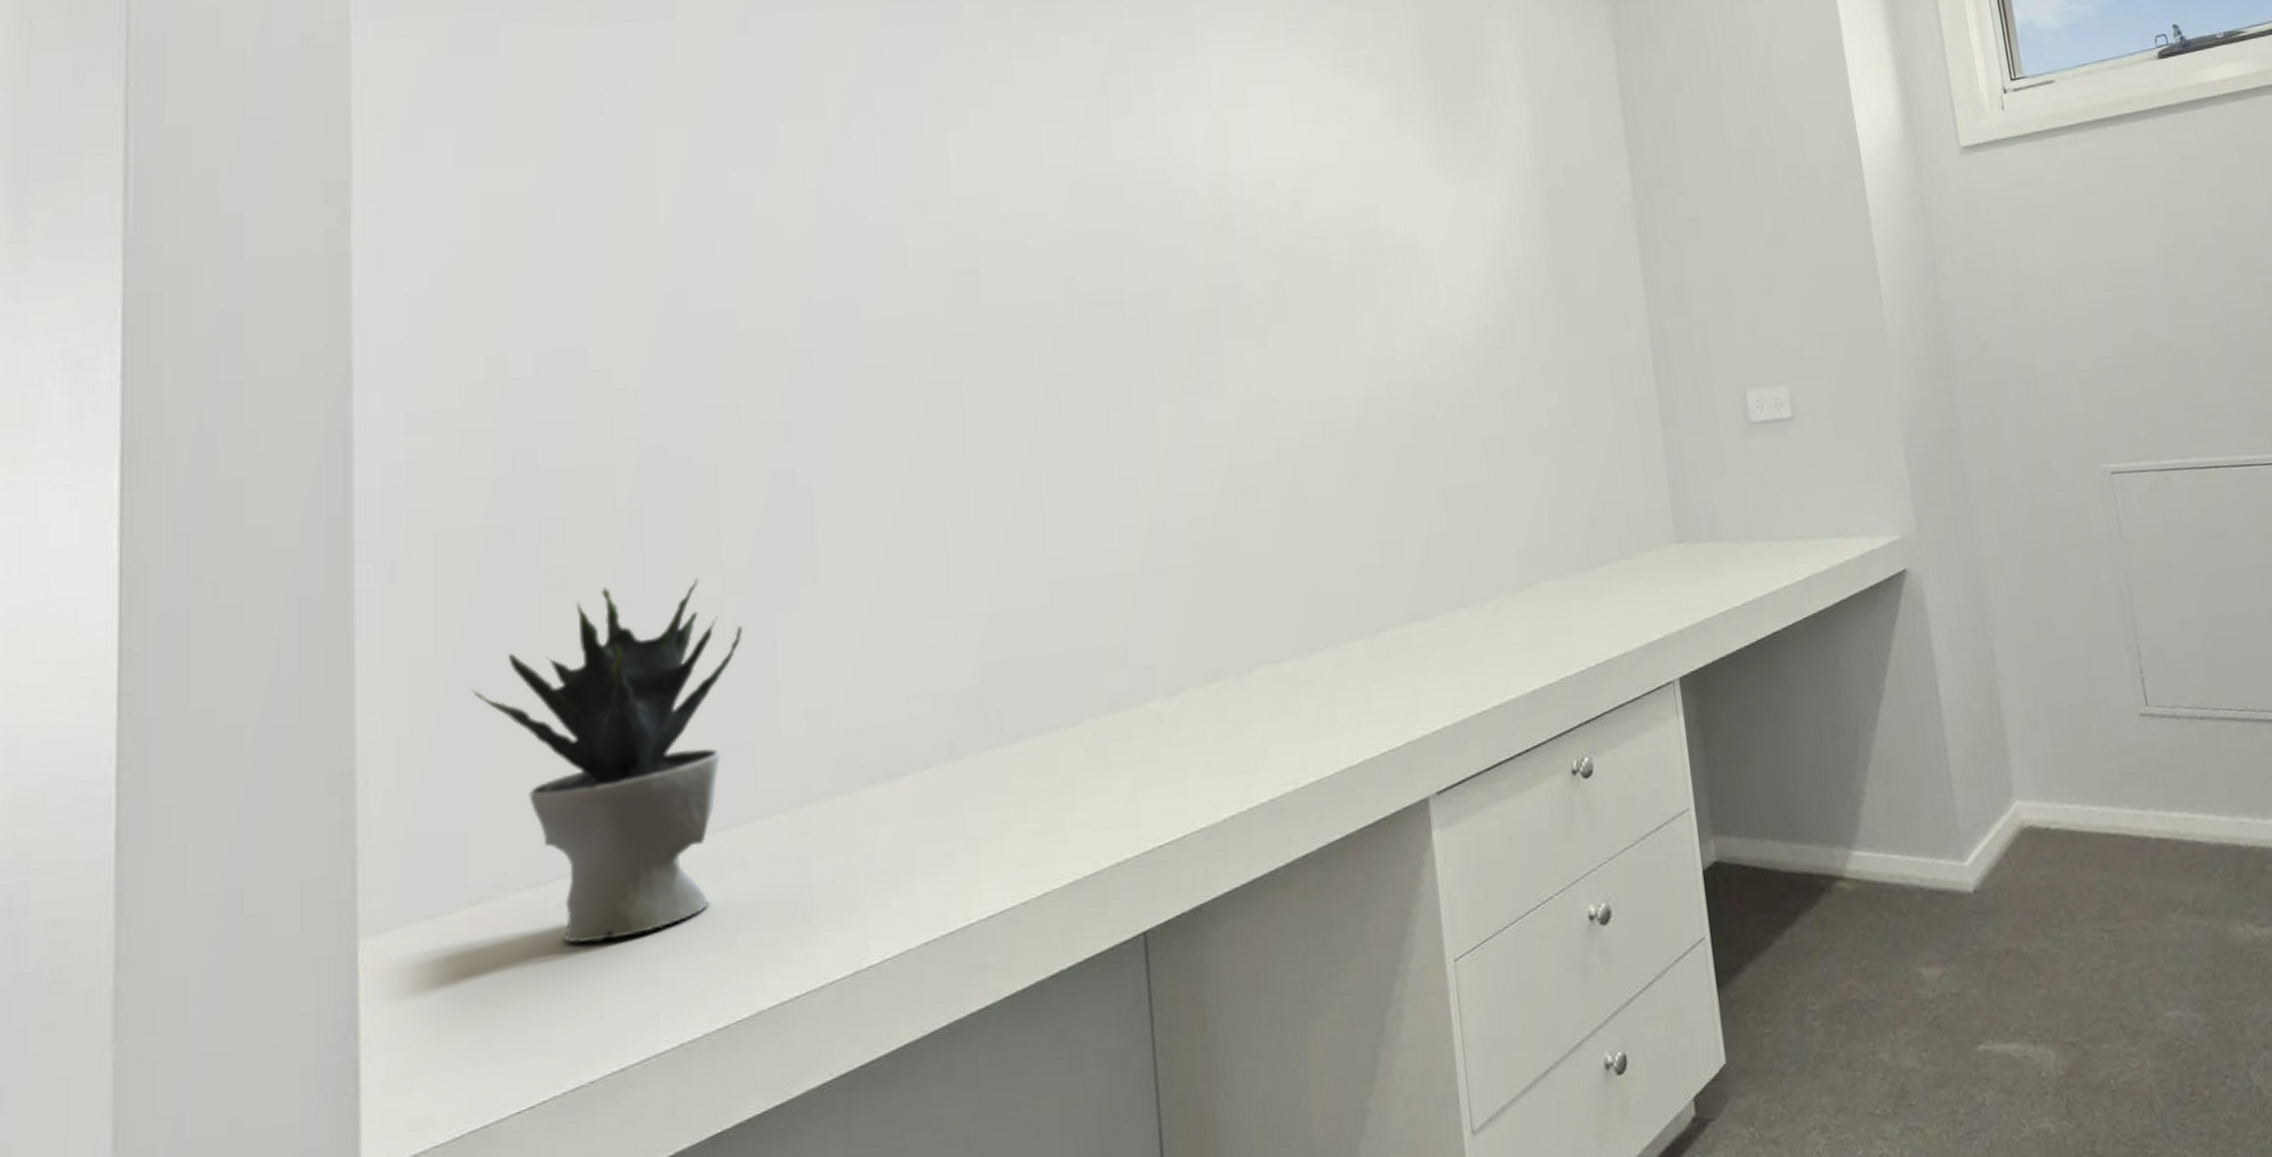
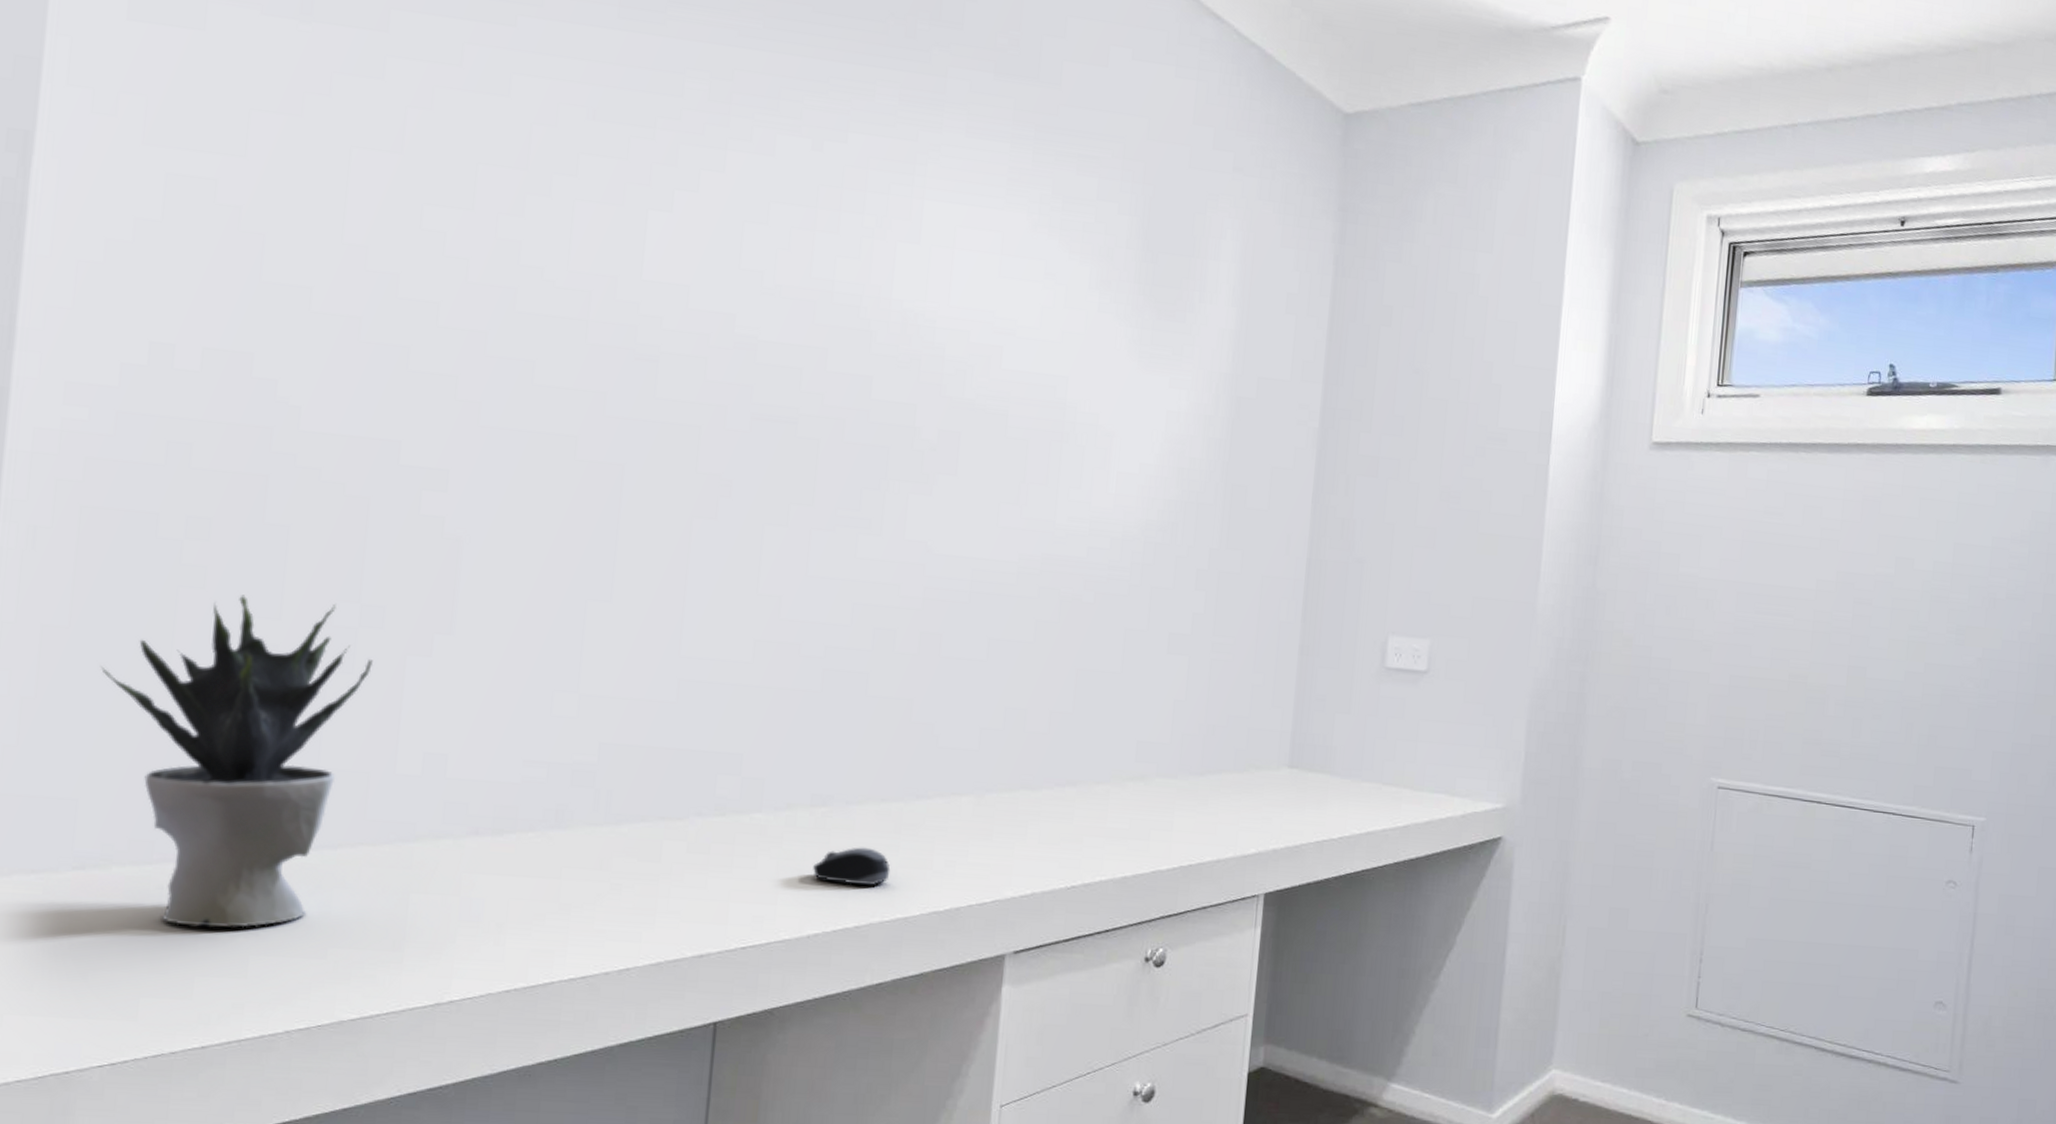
computer mouse: none [1217,714,1296,758] -> present [813,847,891,886]

